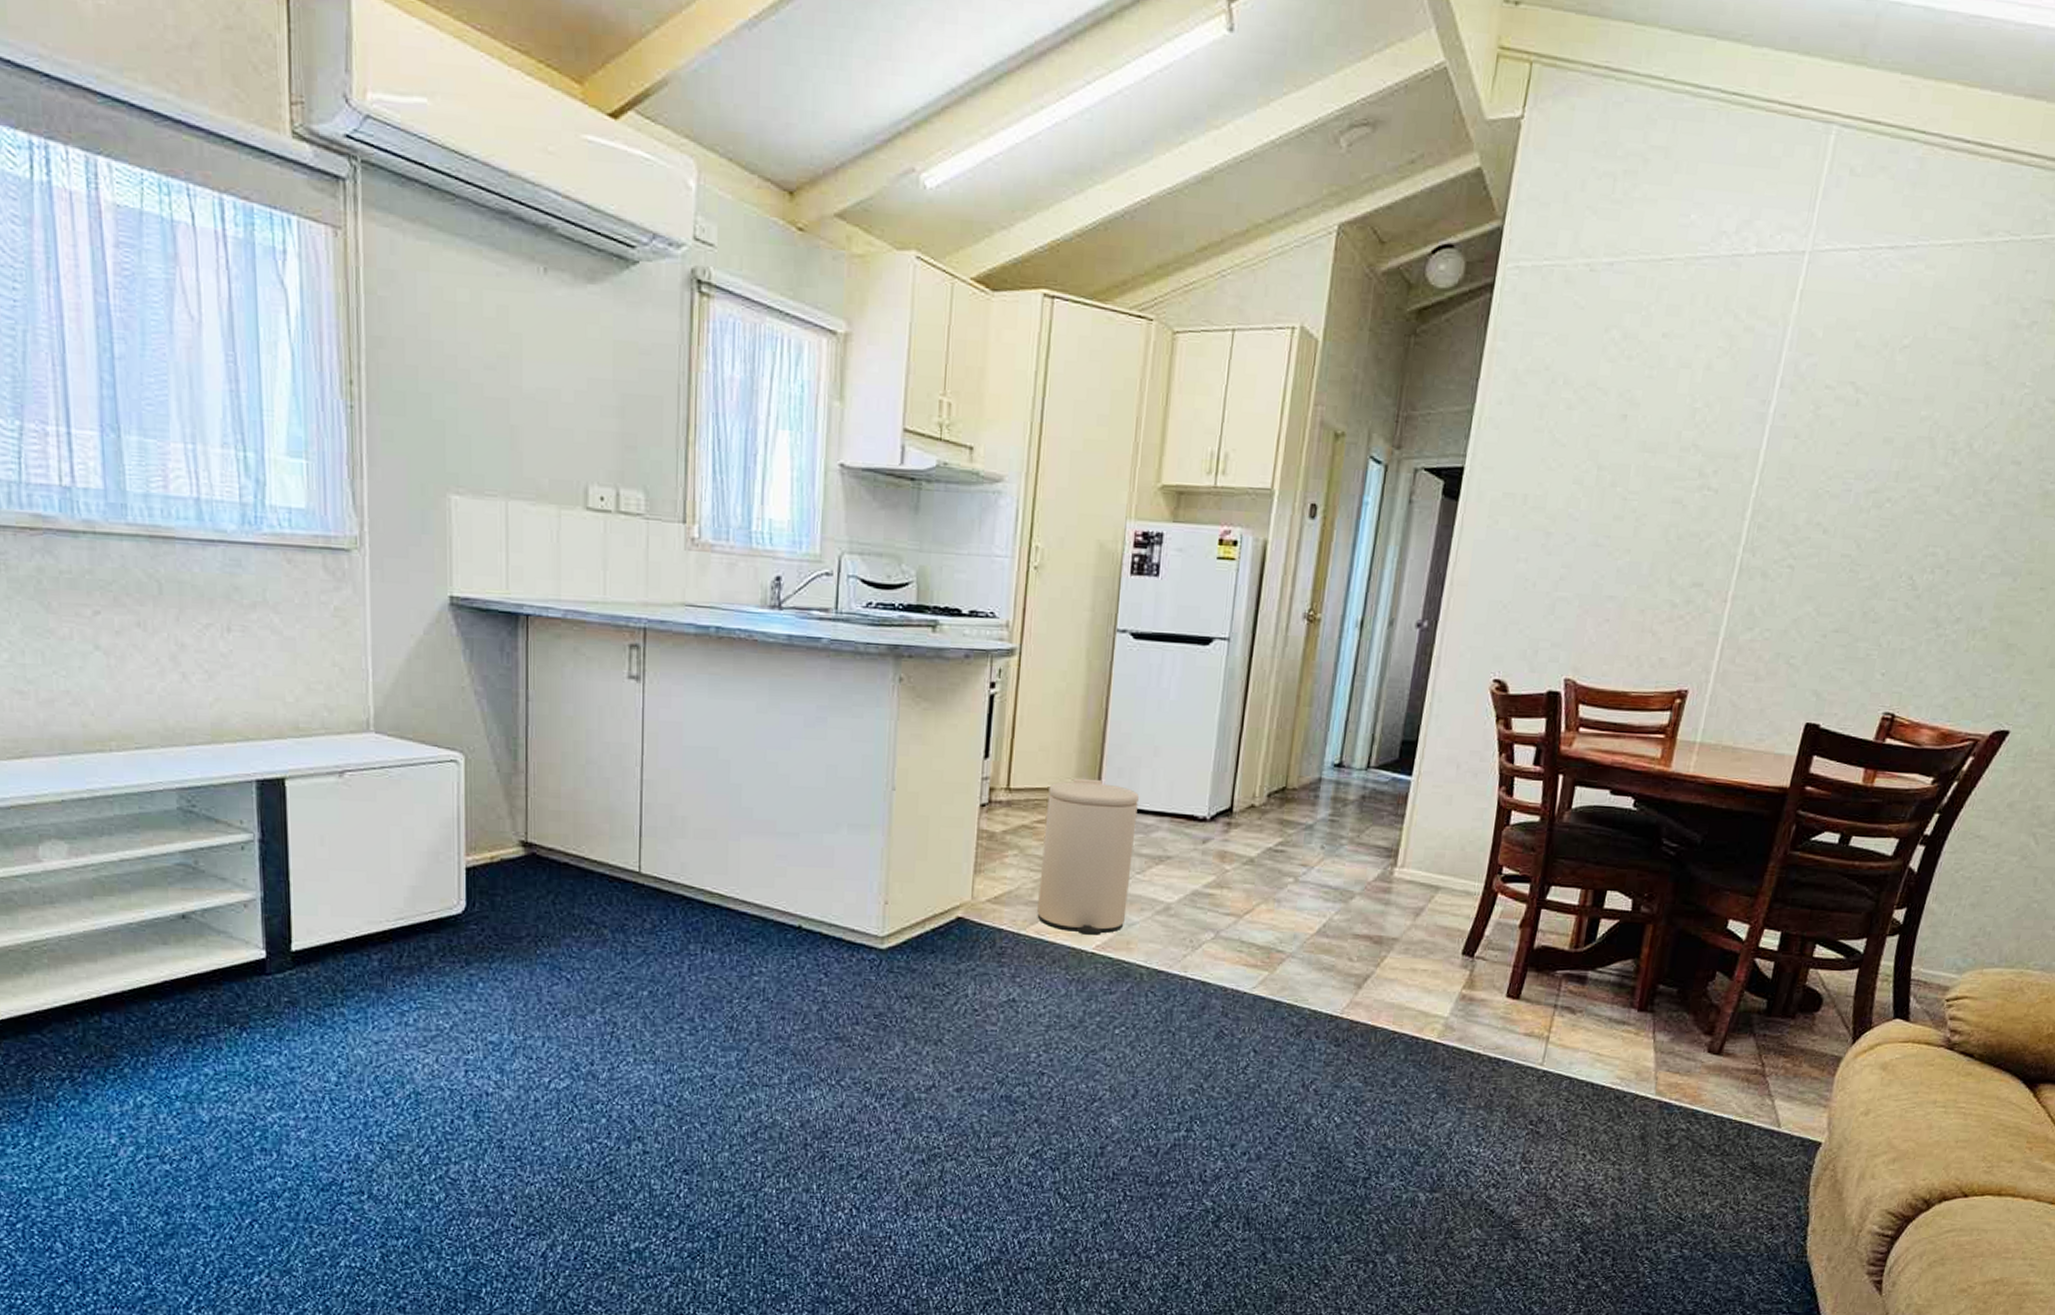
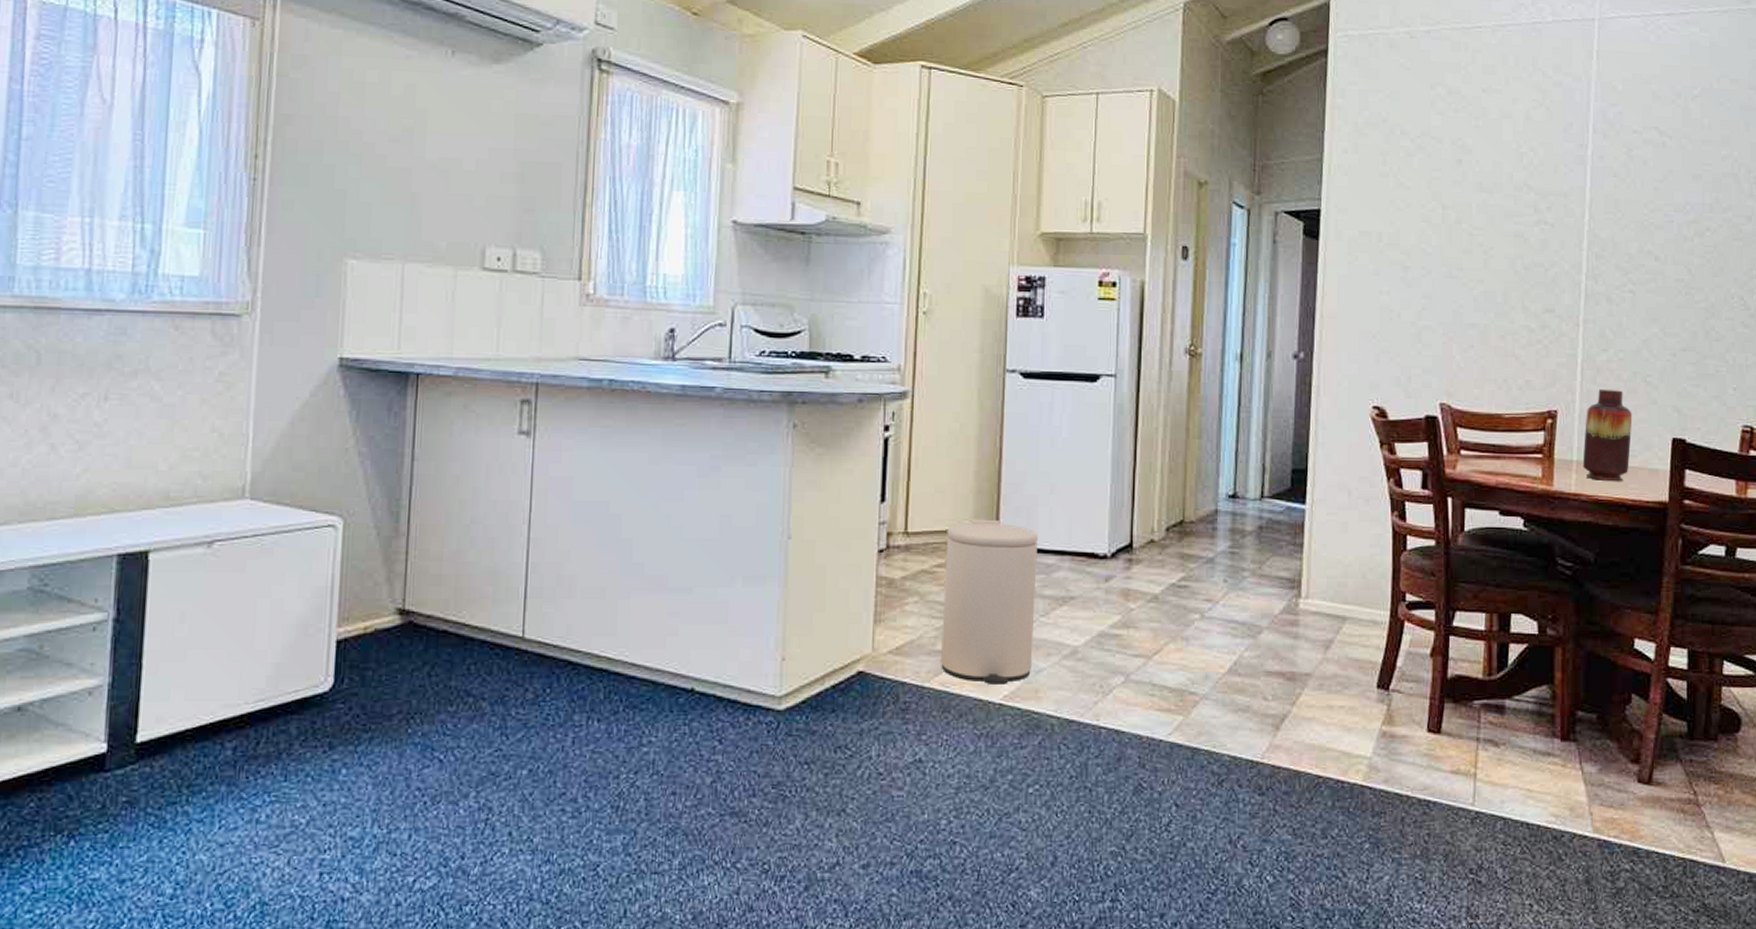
vase: none [1705,669,1768,766] -> present [1583,388,1633,482]

